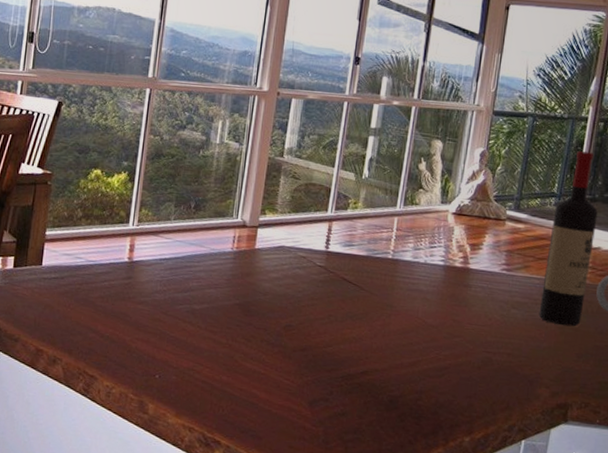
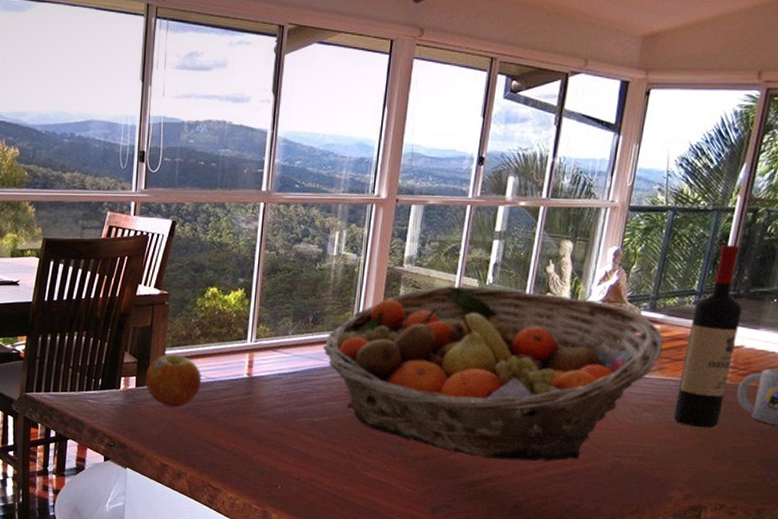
apple: none [23,235,82,290] -> present [145,354,202,407]
fruit basket: none [204,178,528,356] -> present [322,286,664,462]

